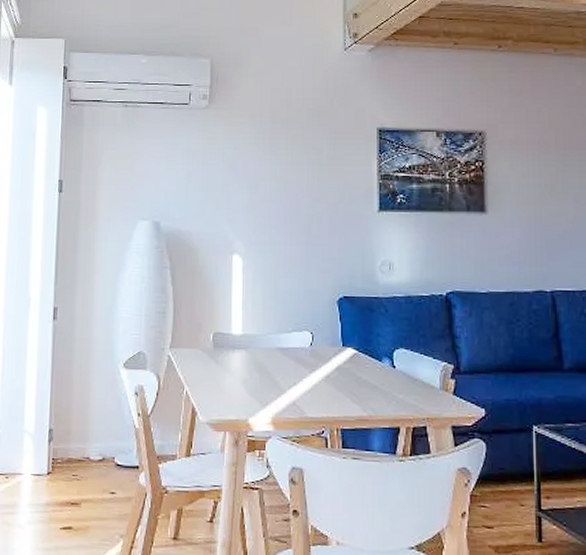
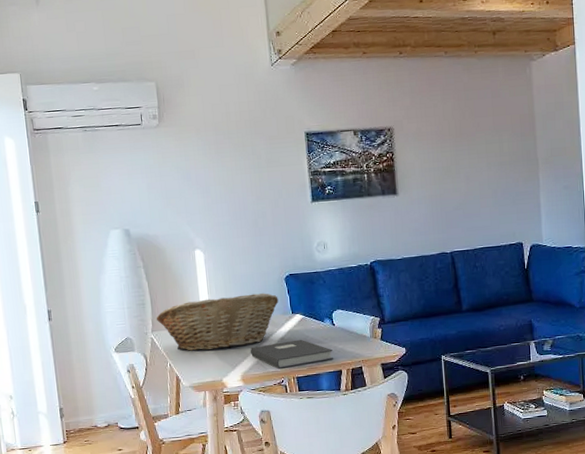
fruit basket: none [177,315,327,381] -> present [156,293,279,351]
book: none [285,380,391,415] -> present [250,339,334,369]

